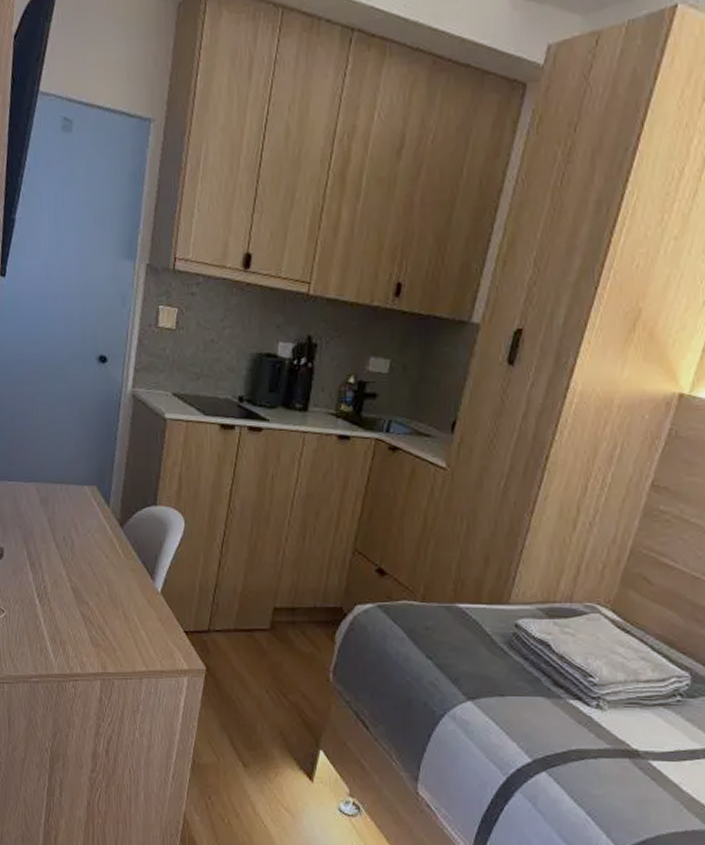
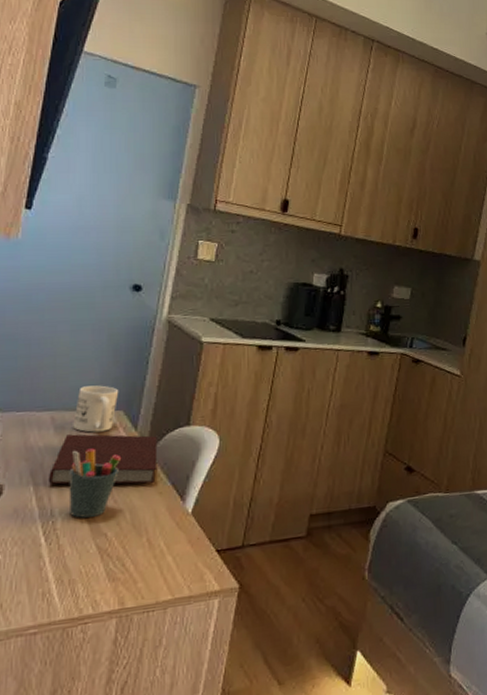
notebook: none [38,506,129,559] -> present [49,434,158,485]
pen holder: none [54,521,96,585] -> present [69,448,120,518]
mug: none [55,459,92,506] -> present [73,385,119,433]

